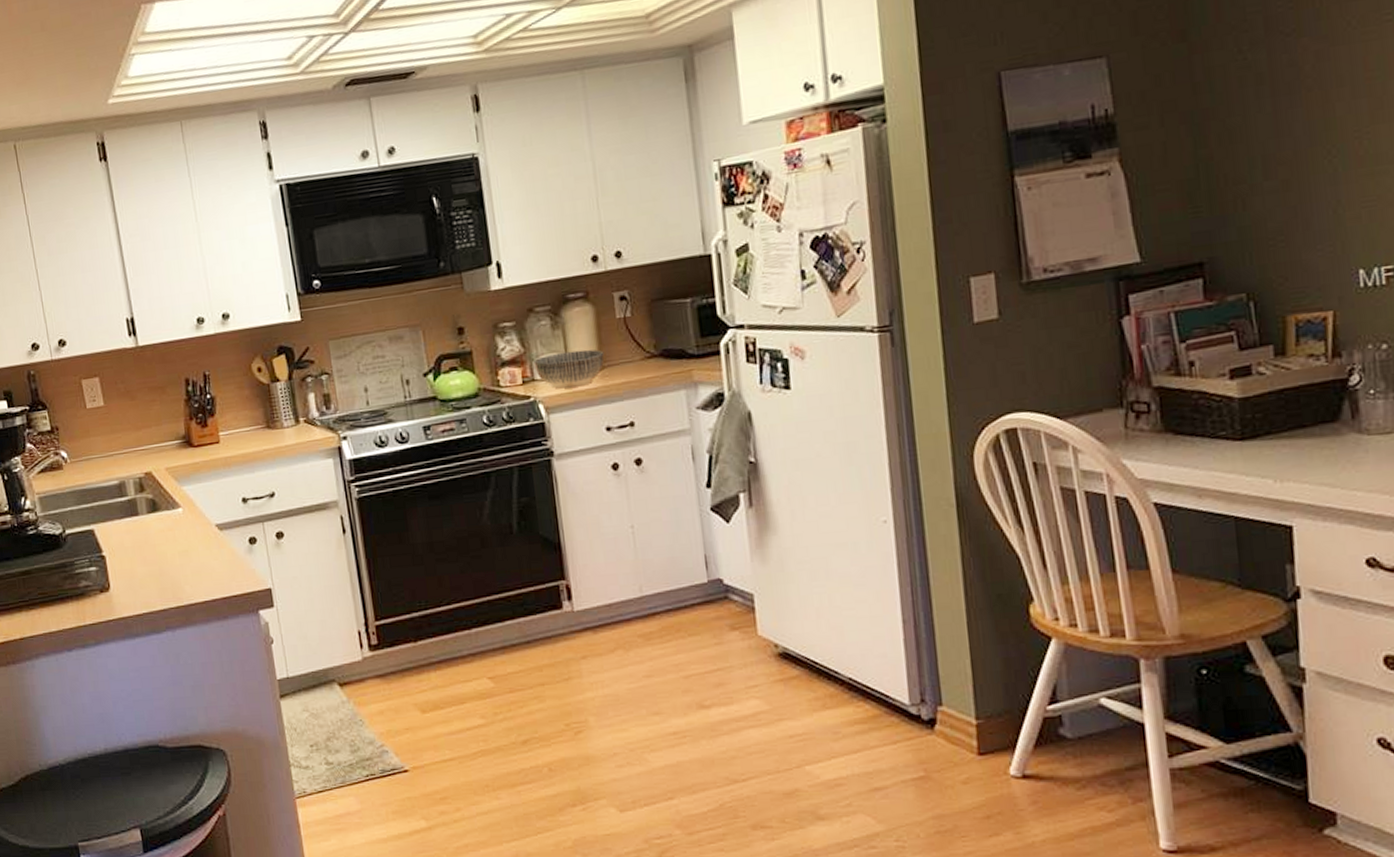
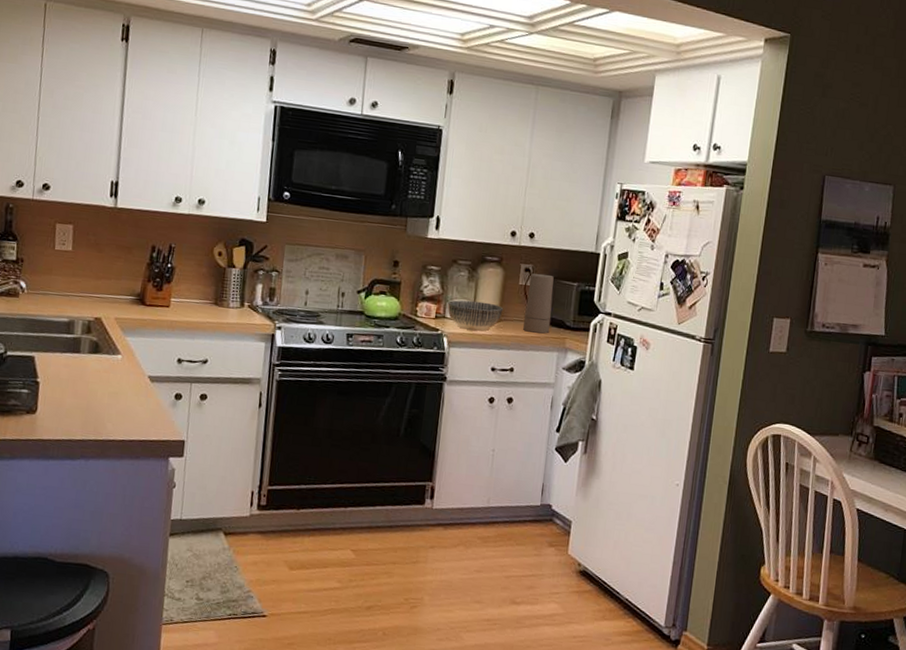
canister: none [628,297,669,374] -> present [523,273,554,334]

